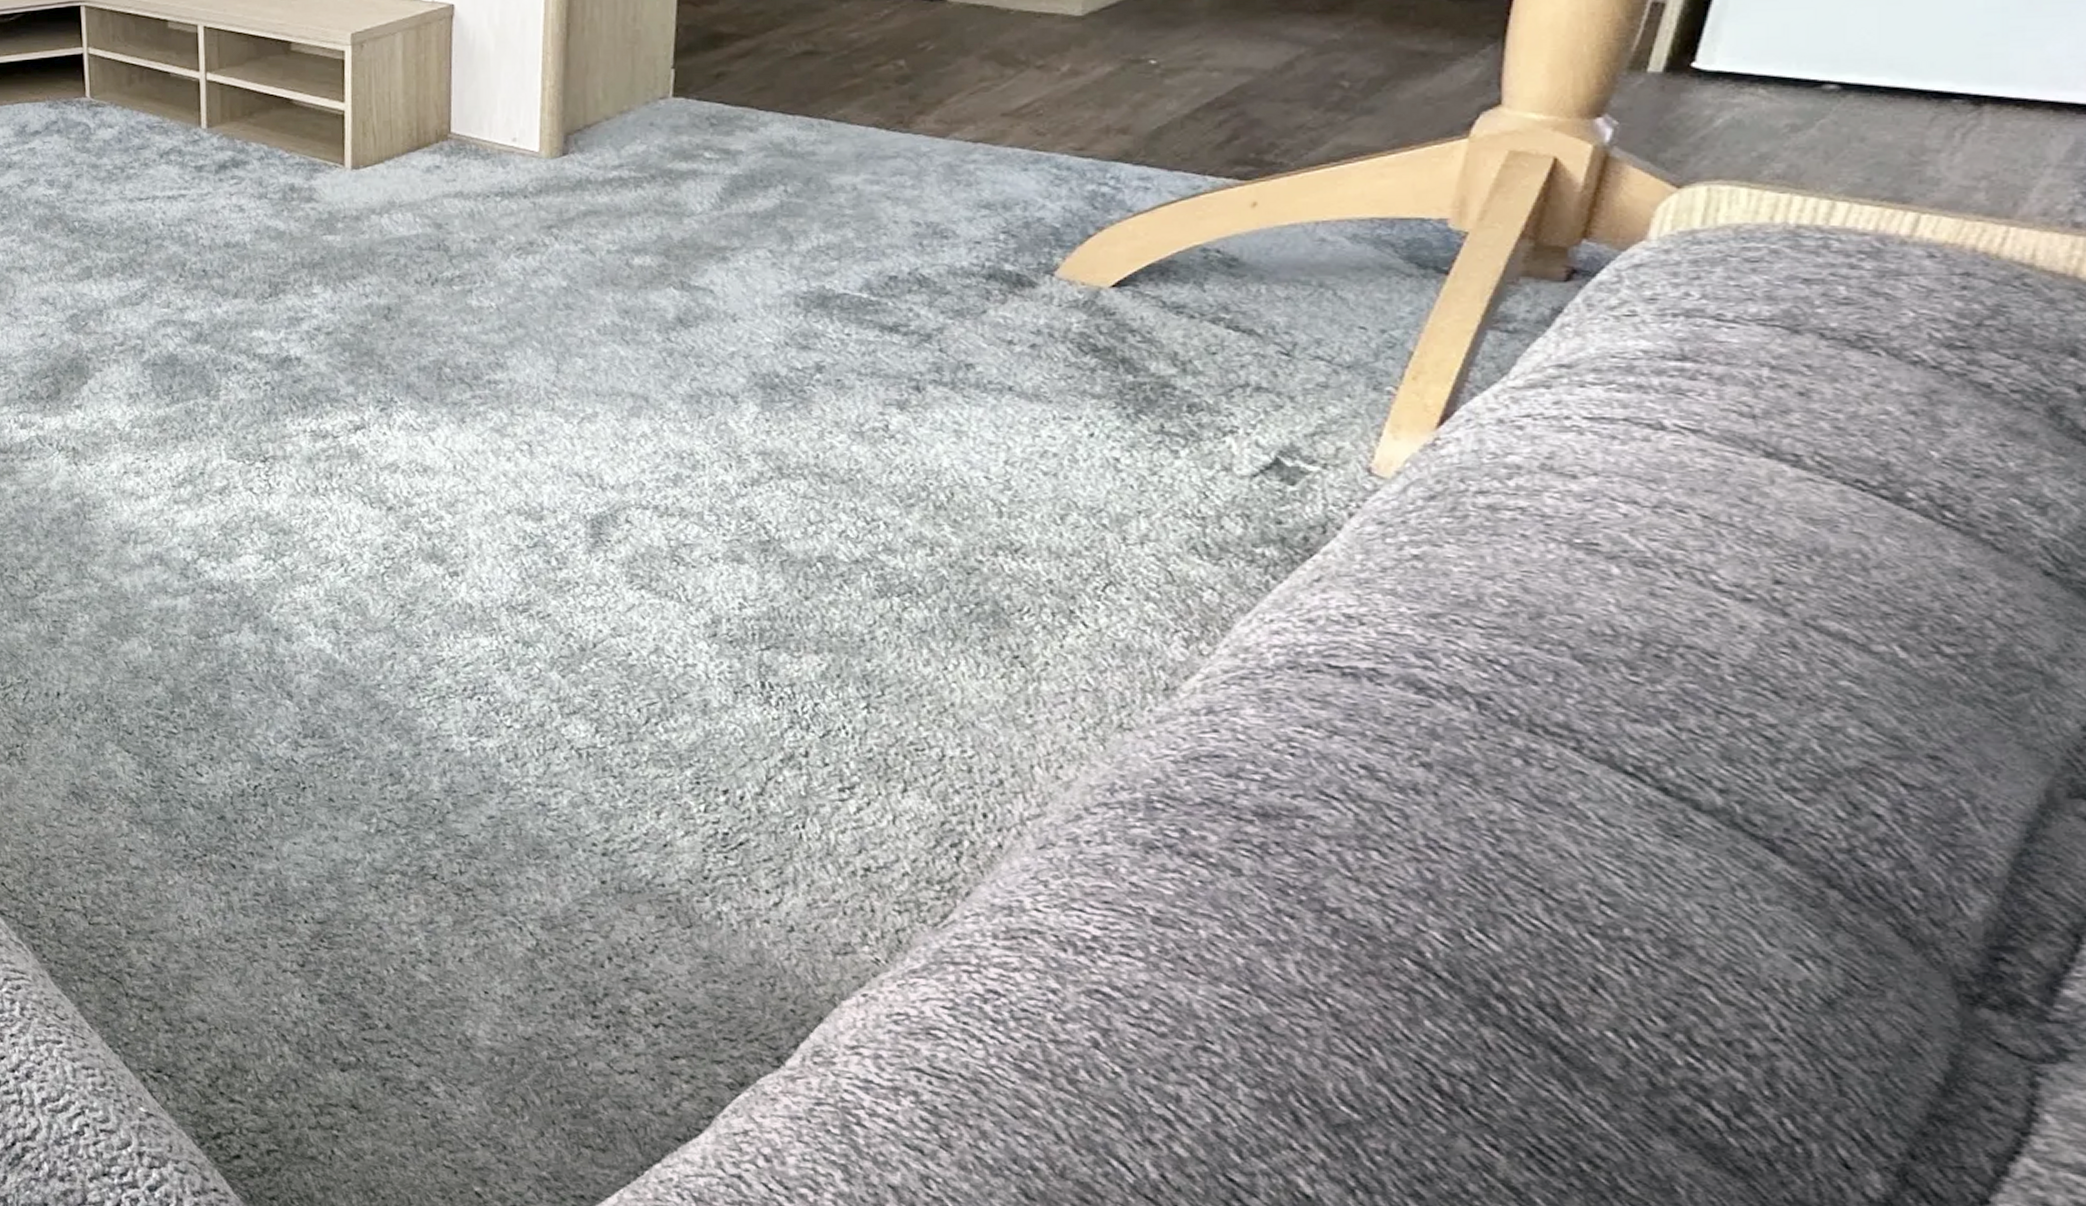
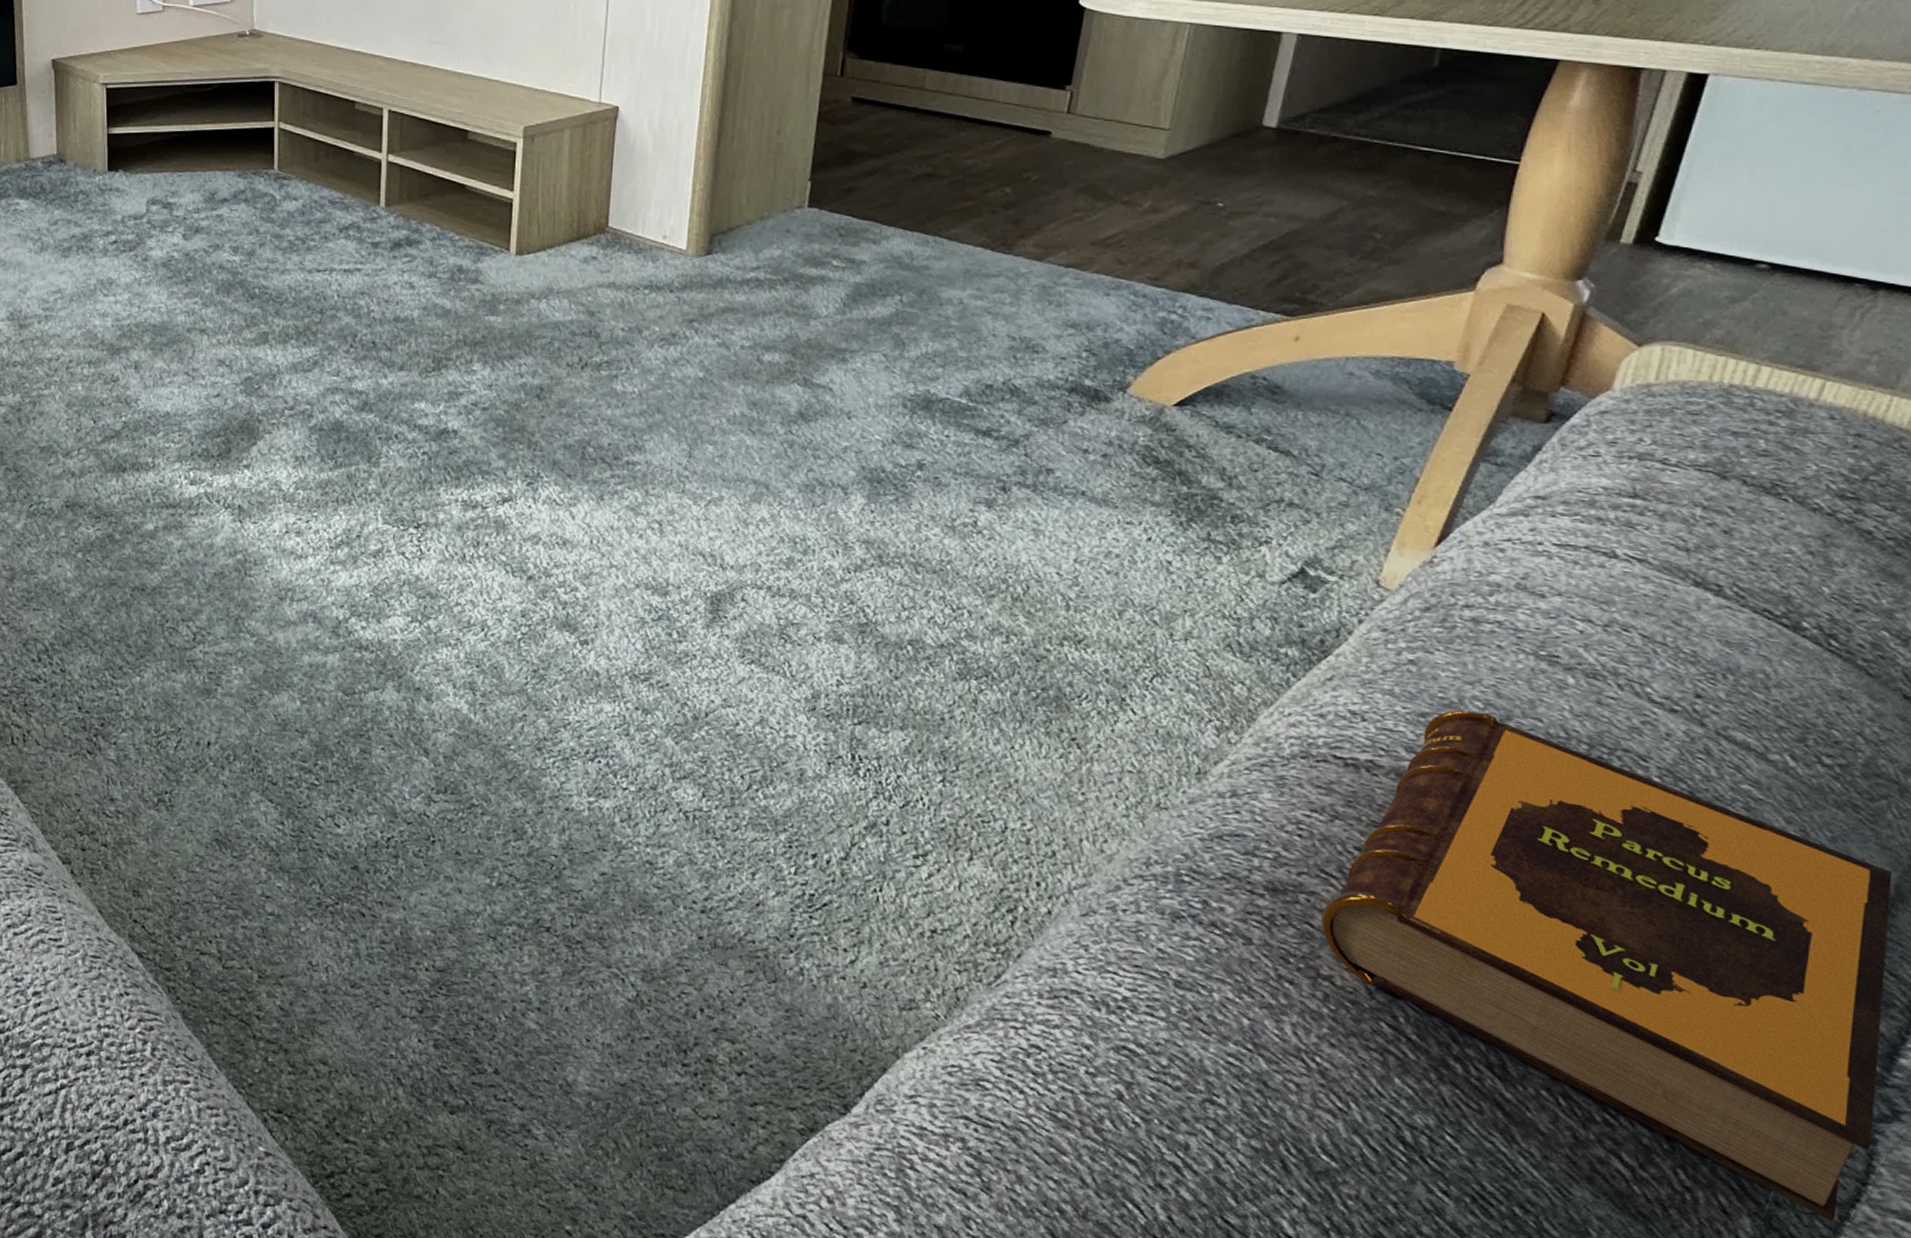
hardback book: none [1324,609,2041,1177] -> present [1321,711,1892,1222]

